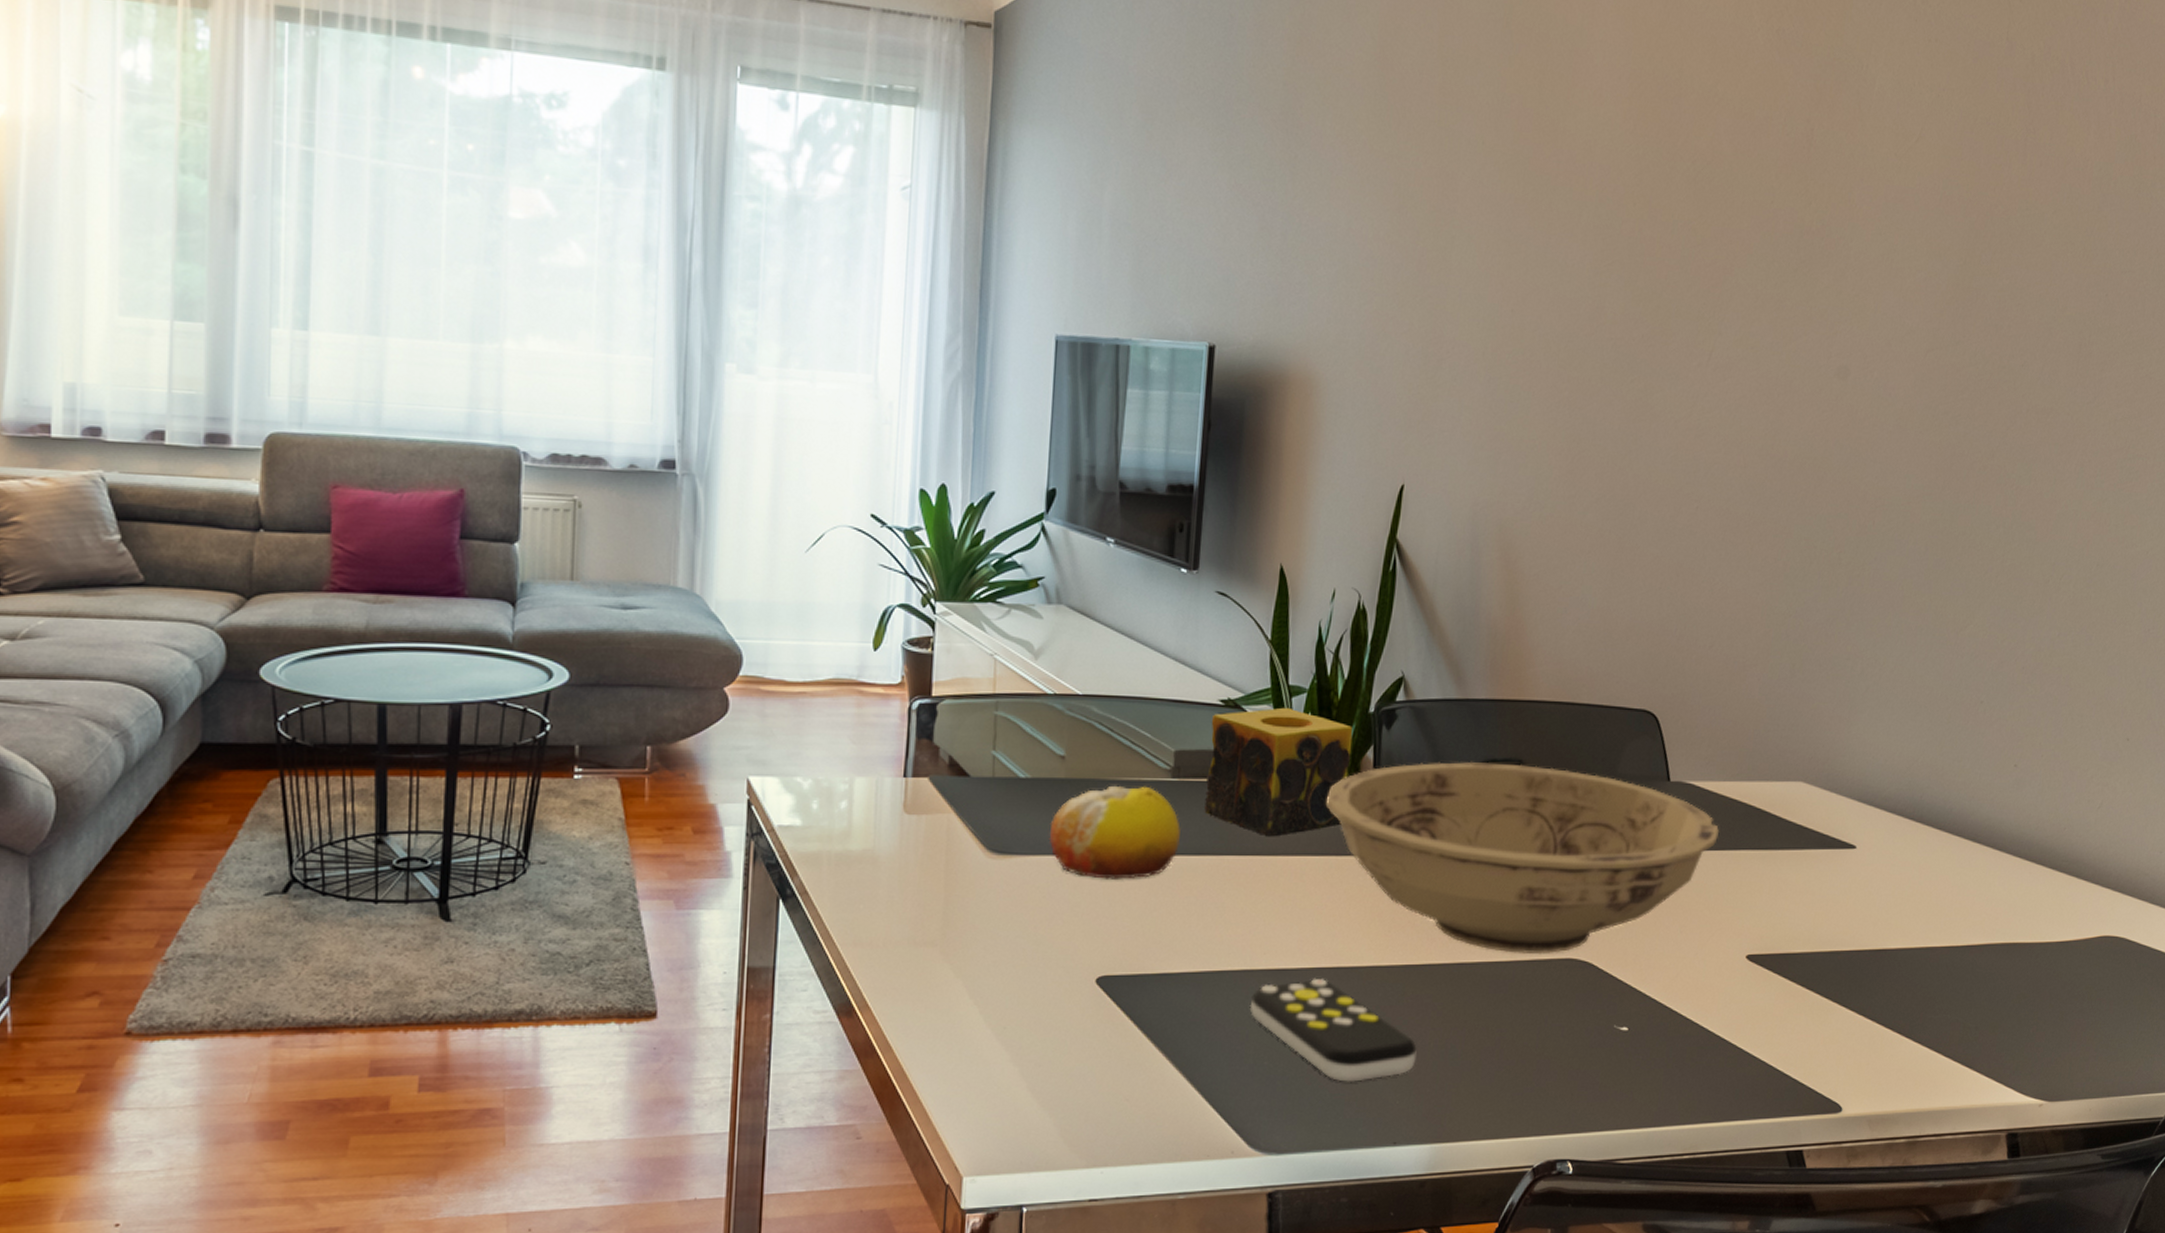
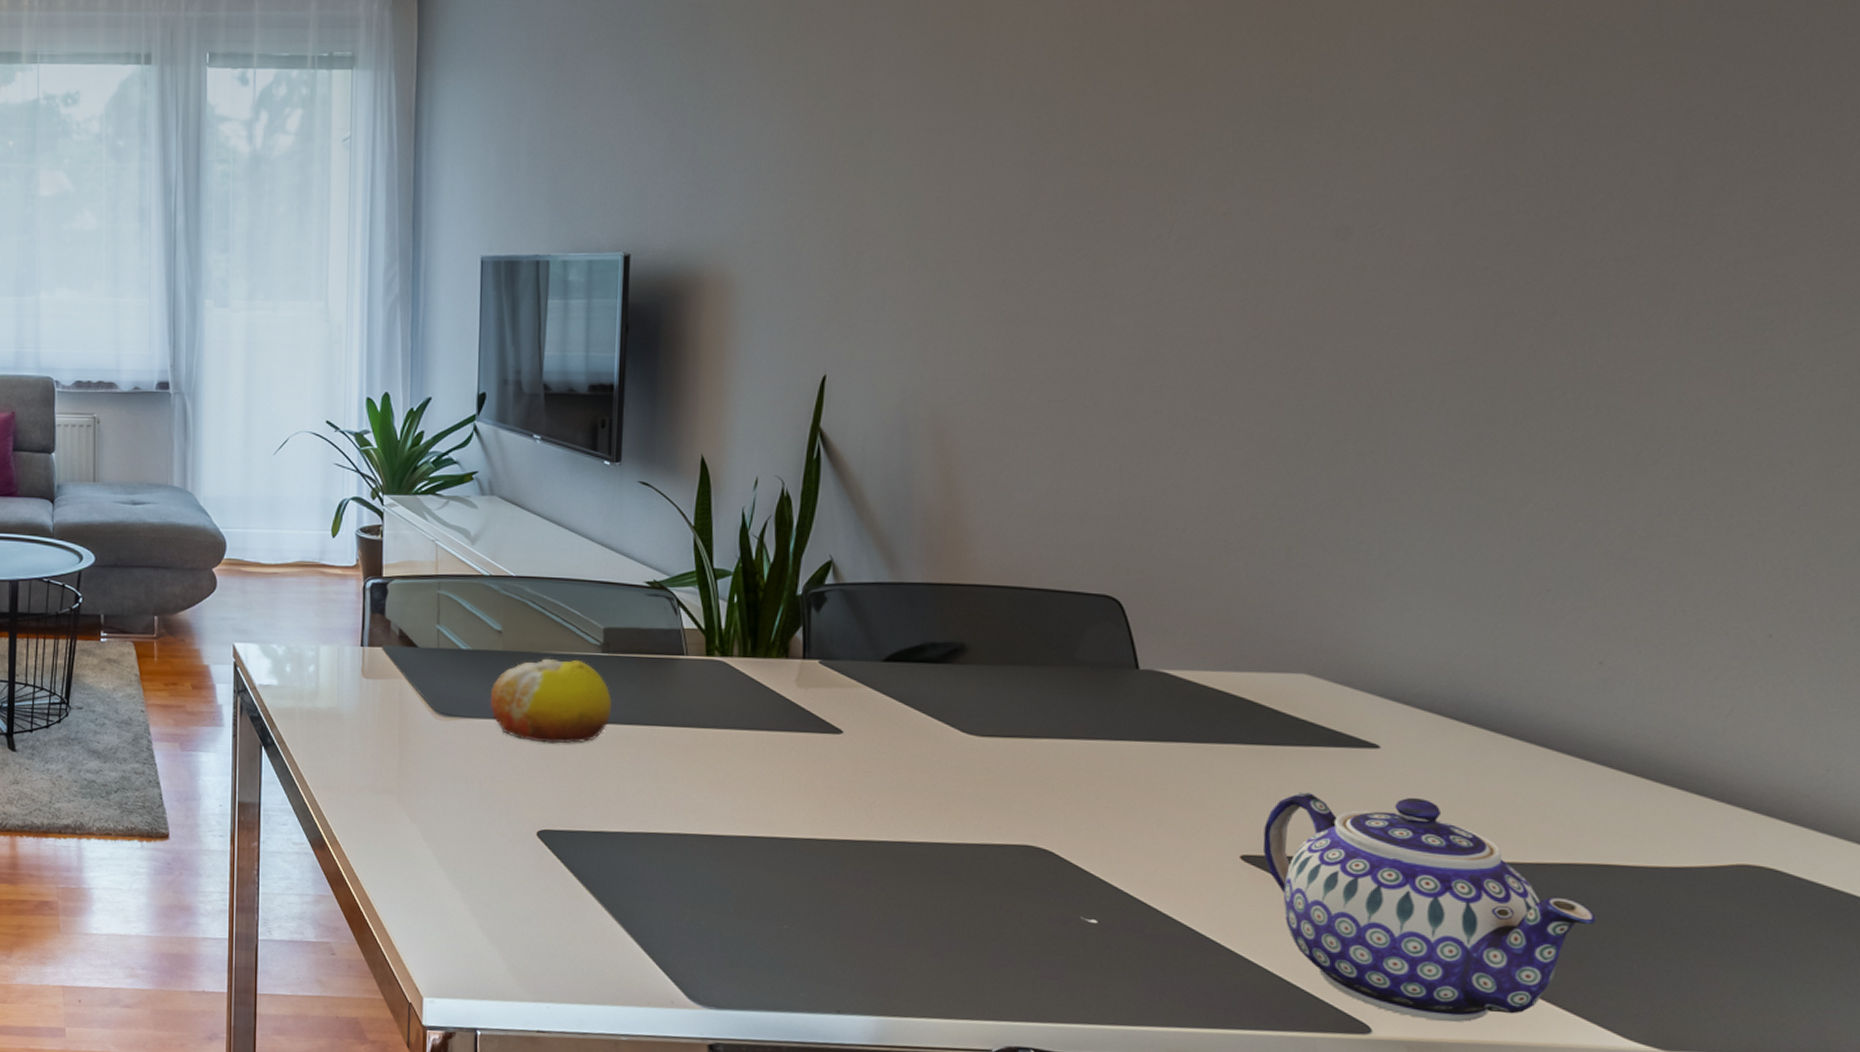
candle: present [1204,707,1353,837] -> none [634,589,781,711]
remote control: present [1249,978,1417,1082] -> none [684,845,859,948]
bowl: present [1327,761,1720,955] -> none [756,643,1202,839]
teapot: none [1764,892,2006,1095] -> present [1262,792,1597,1023]

